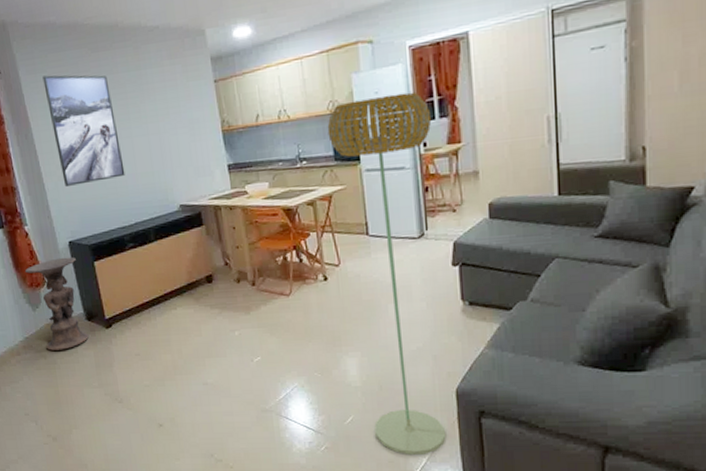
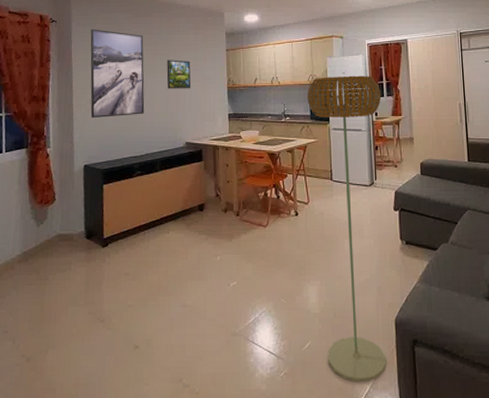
pedestal table: present [24,256,90,351] -> none [37,179,87,266]
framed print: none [141,102,177,142] -> present [166,60,191,89]

